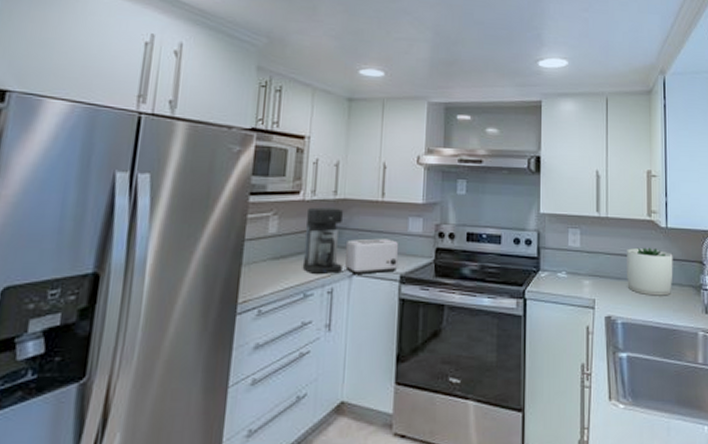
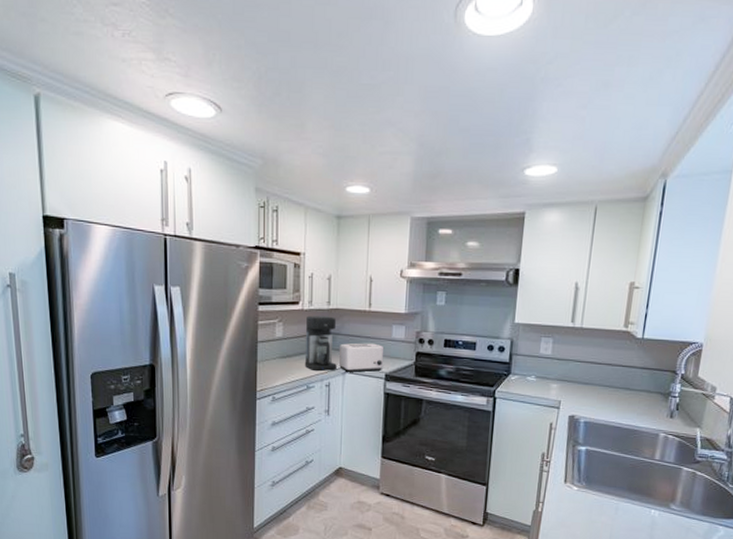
planter: present [627,247,673,296] -> none [594,356,645,401]

